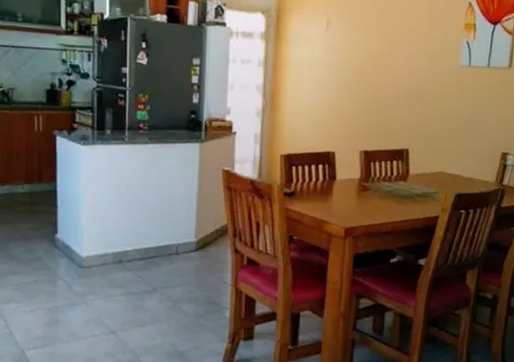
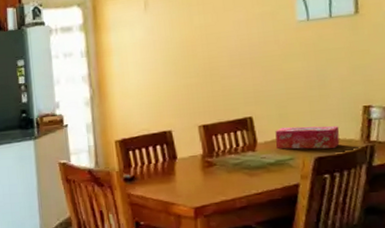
tissue box: none [424,162,480,188] -> present [275,126,340,150]

